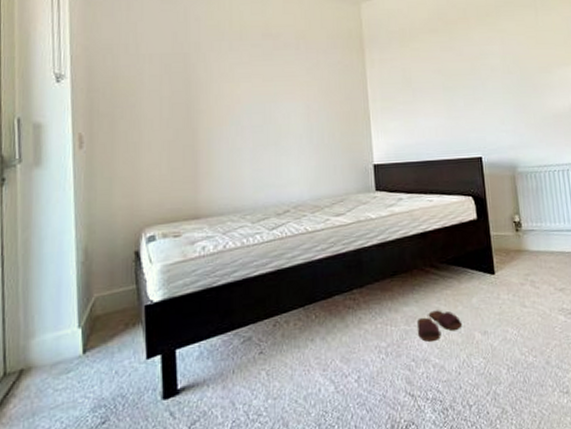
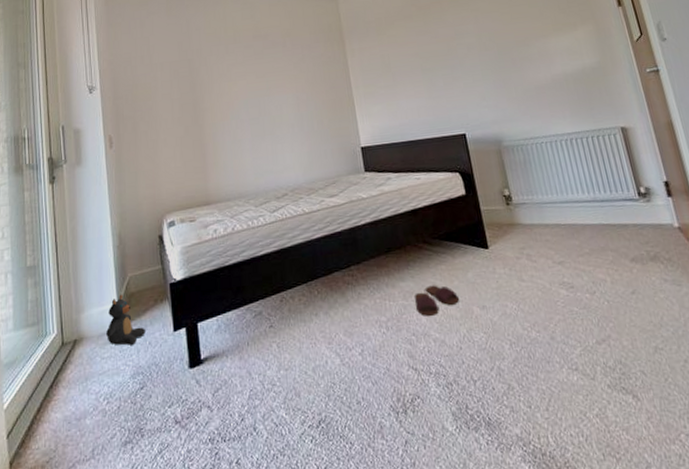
stuffed animal: none [62,317,112,375] -> present [106,294,145,346]

